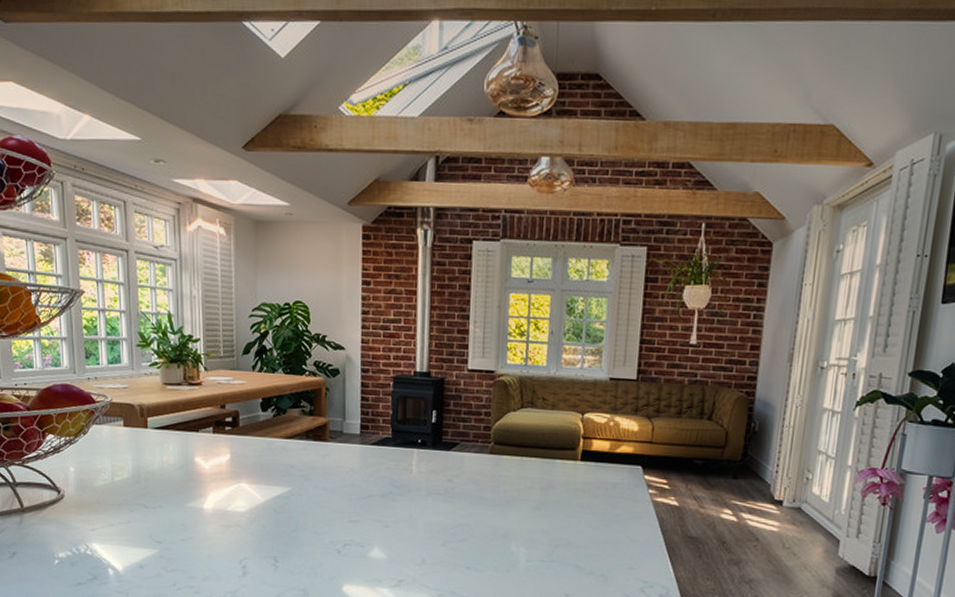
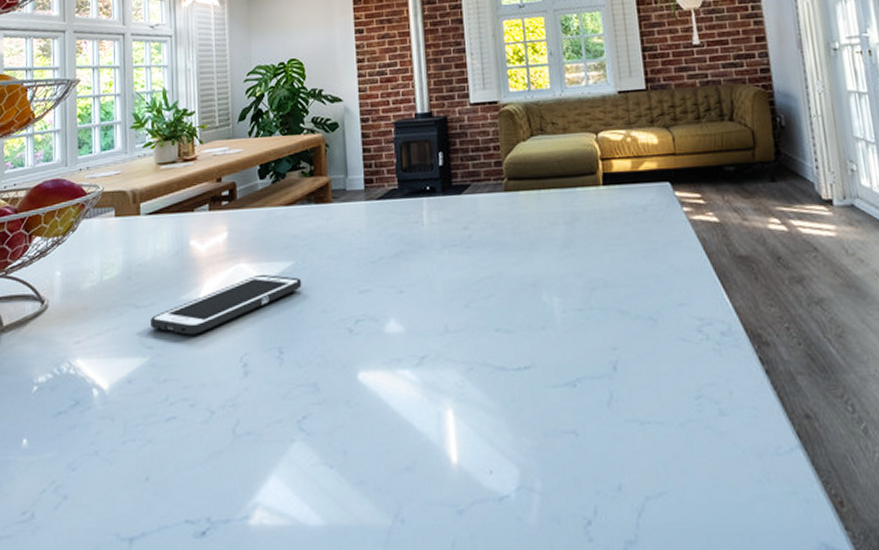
cell phone: none [159,494,298,537] -> present [151,274,302,335]

